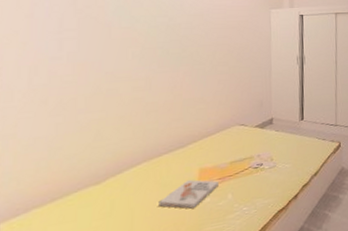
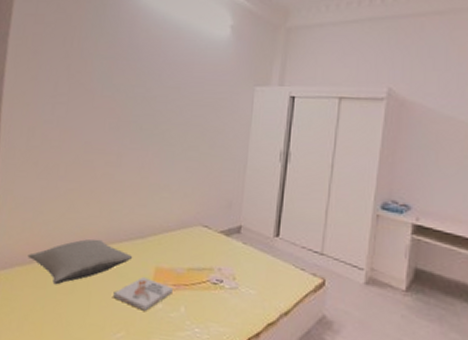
pillow: none [47,158,175,214] -> present [27,239,133,285]

